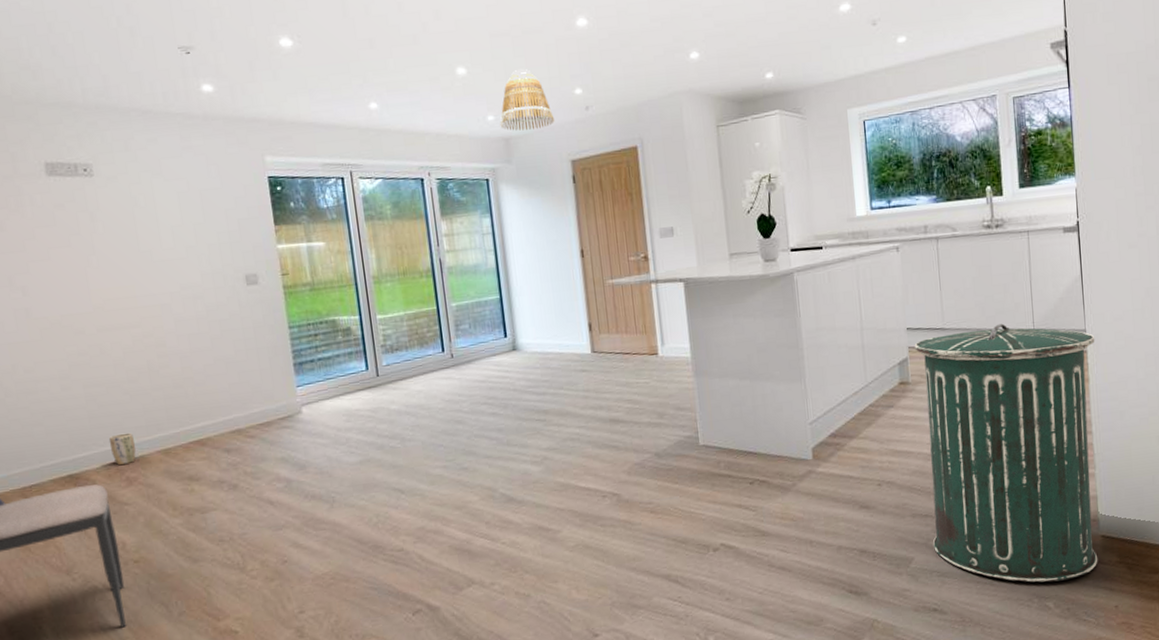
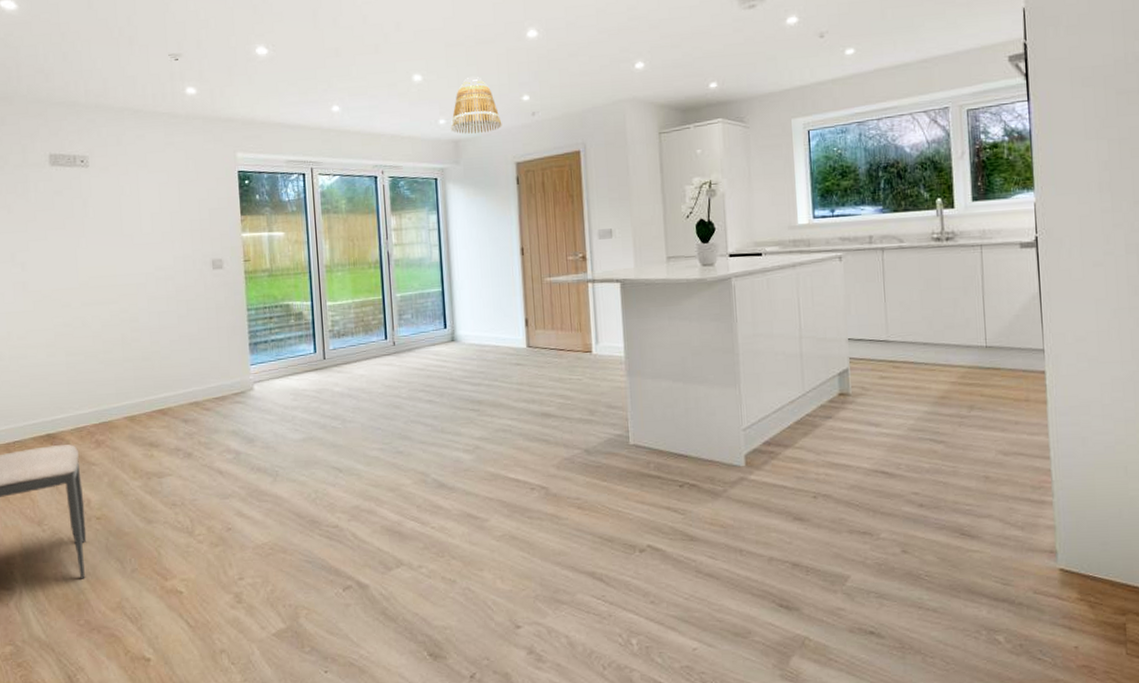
plant pot: present [108,432,136,465] -> none [83,399,106,428]
trash can: present [914,323,1098,583] -> none [856,338,1056,614]

